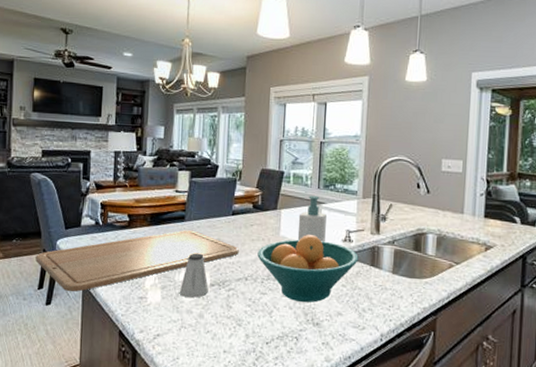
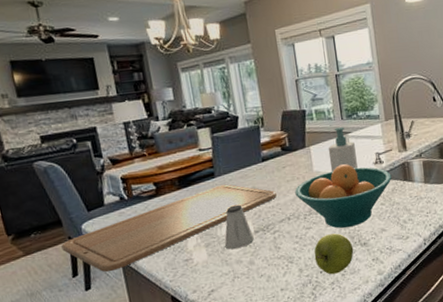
apple: none [263,305,305,349] -> present [314,233,354,275]

